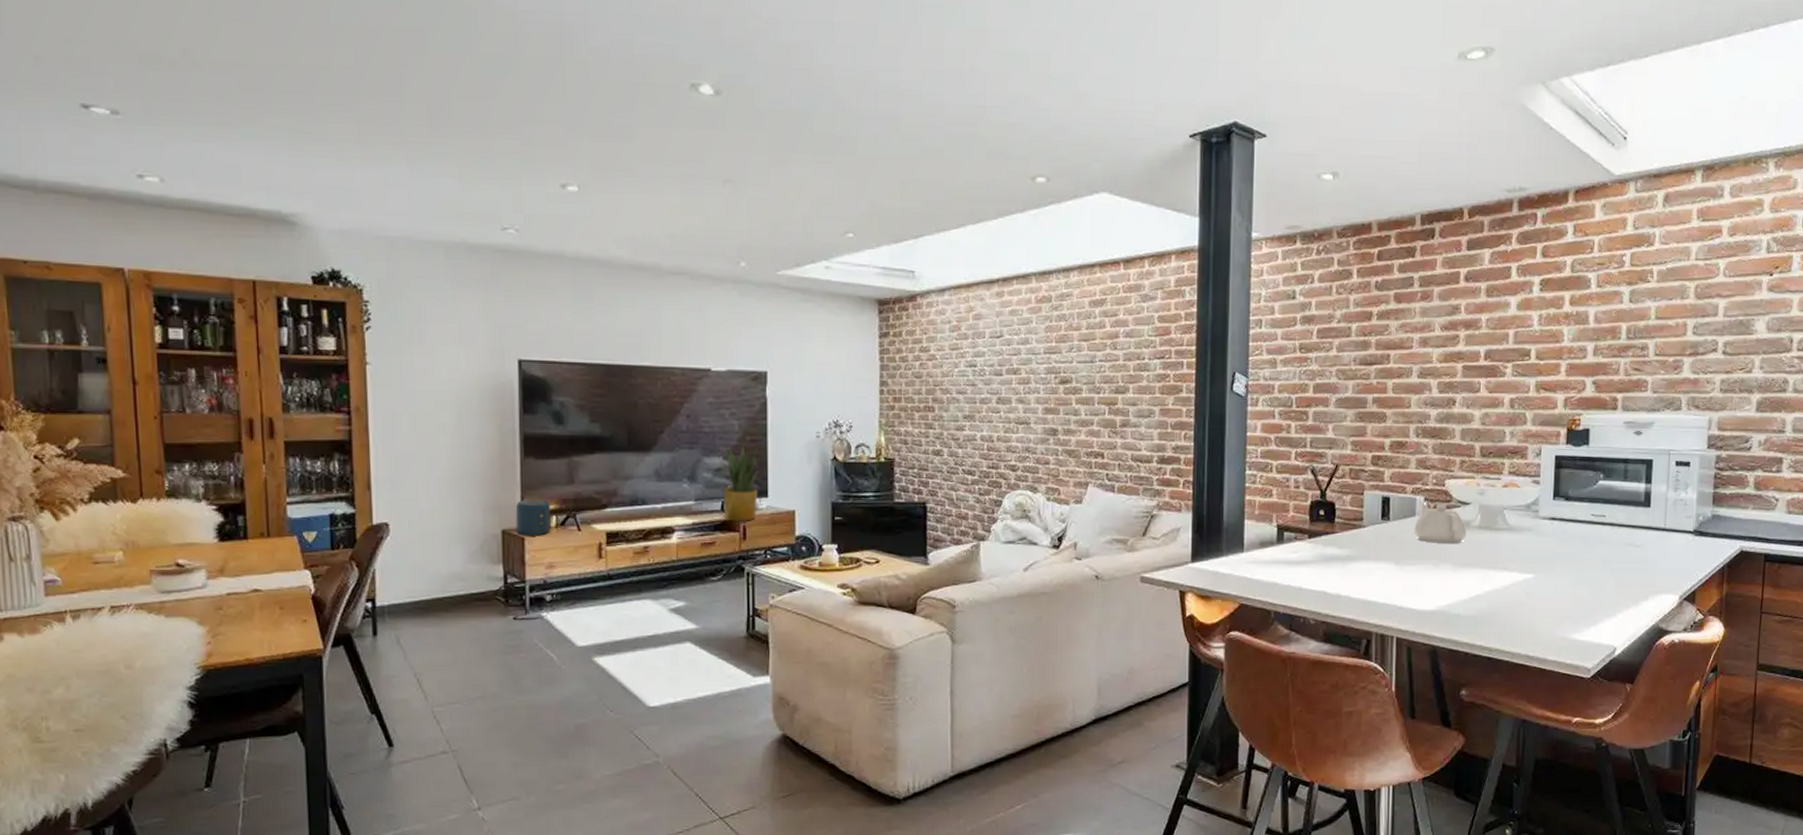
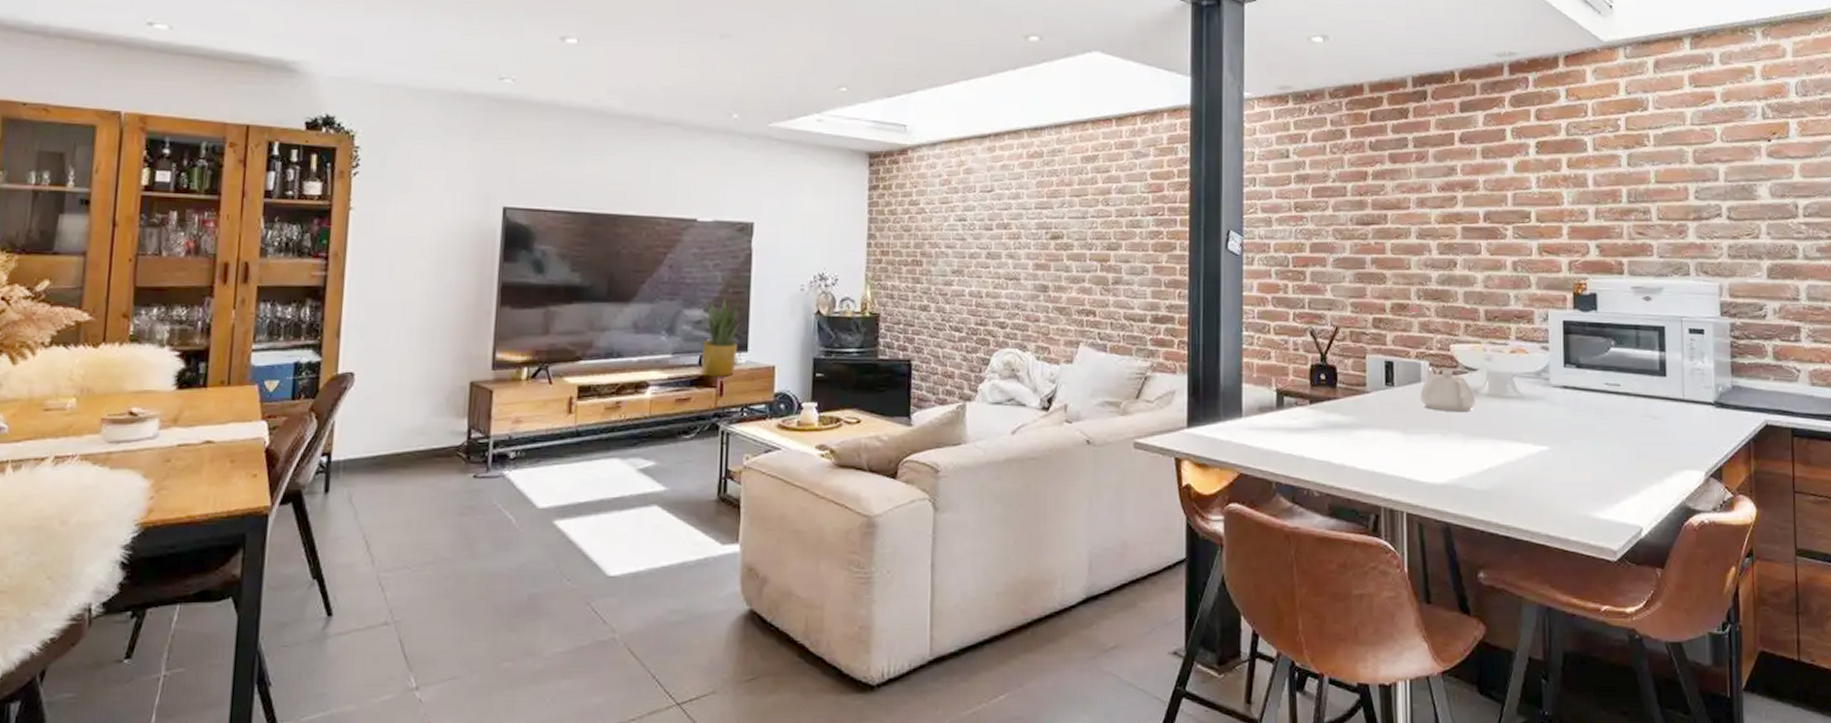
speaker: present [515,499,551,536] -> none [485,349,523,389]

